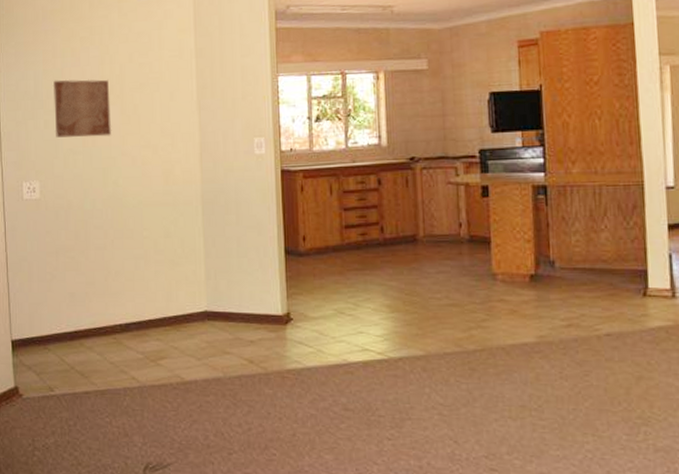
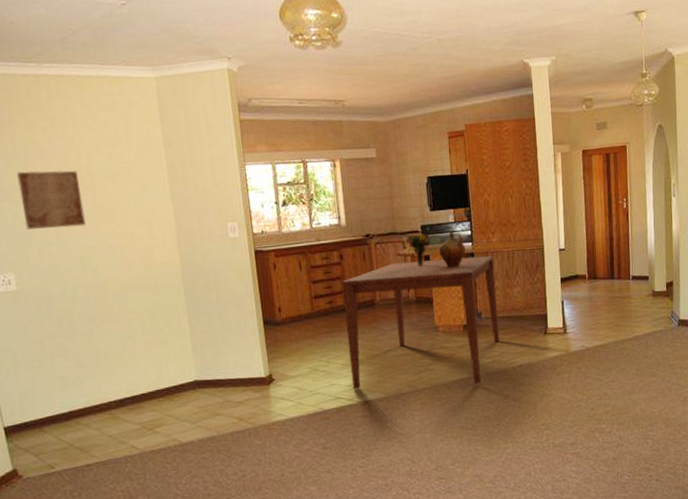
dining table: none [378,189,579,352] -> present [341,255,500,390]
bouquet: none [458,159,492,198] -> present [405,233,432,266]
ceramic jug: none [501,158,537,201] -> present [439,231,466,267]

